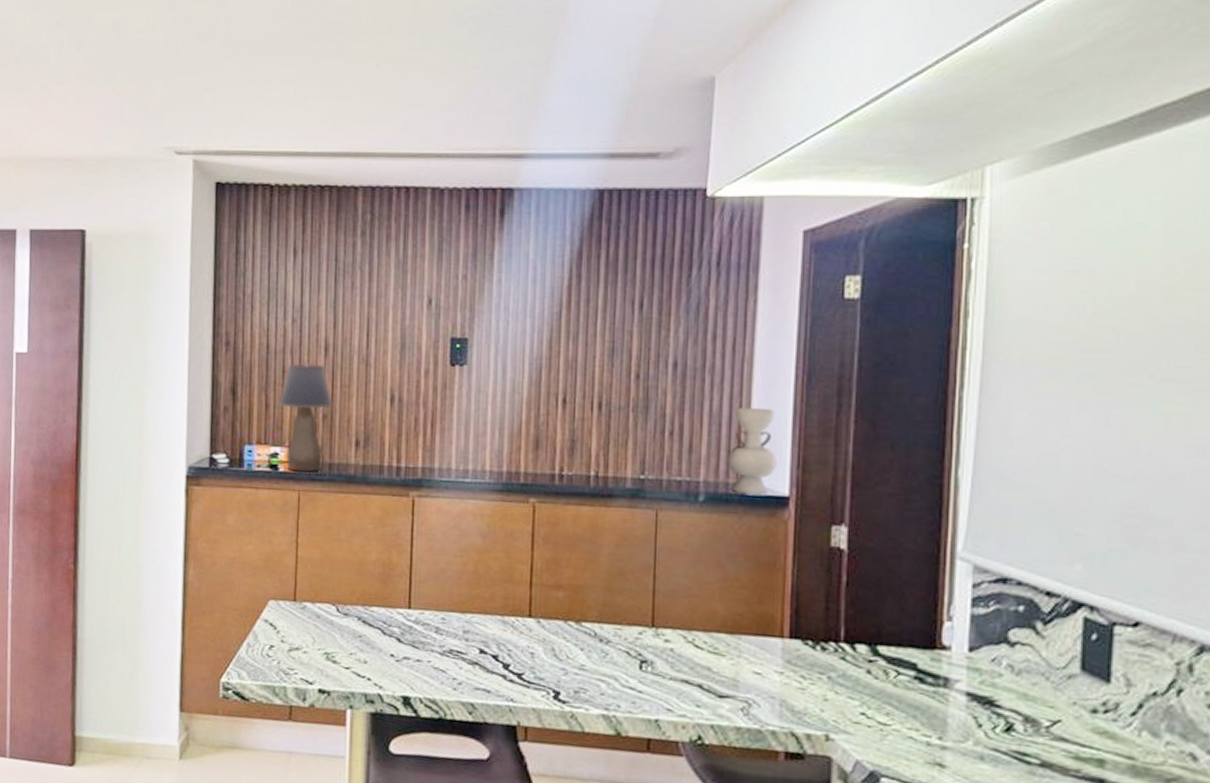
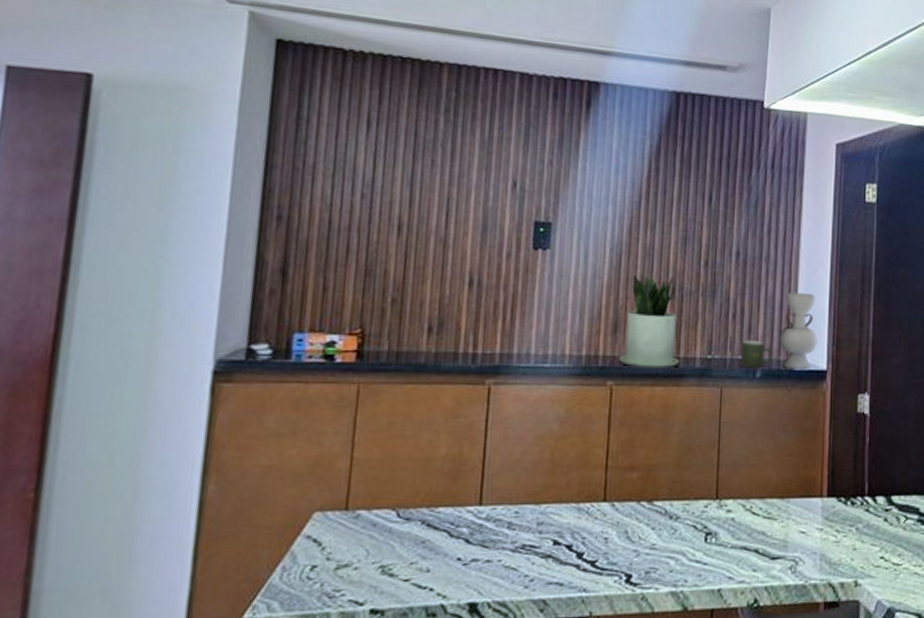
table lamp: present [278,362,333,472] -> none [339,241,404,362]
planter: none [540,389,608,489] -> present [618,274,680,370]
mug: none [680,459,719,493] -> present [741,339,773,370]

